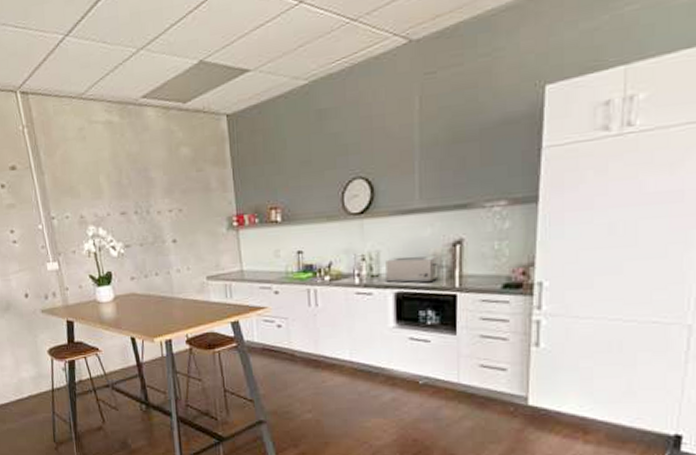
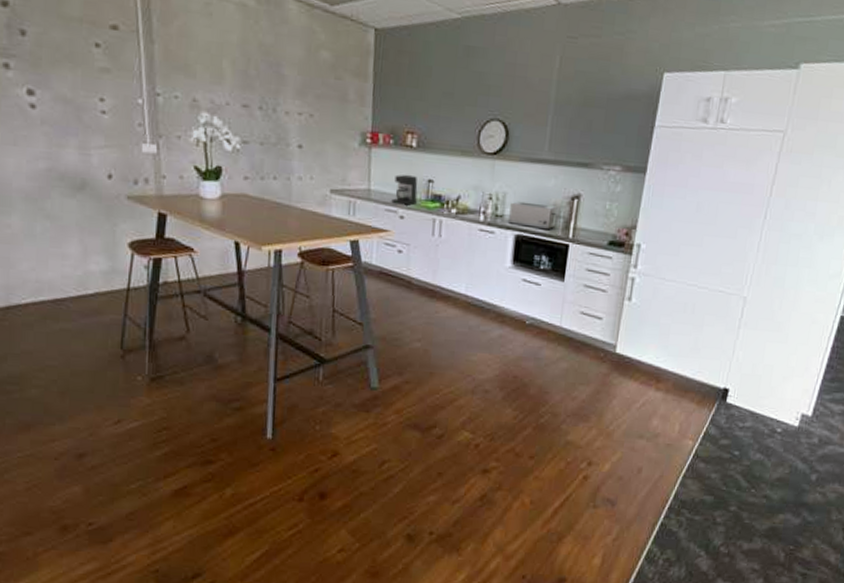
coffee maker: none [264,250,289,282] -> present [391,174,418,207]

